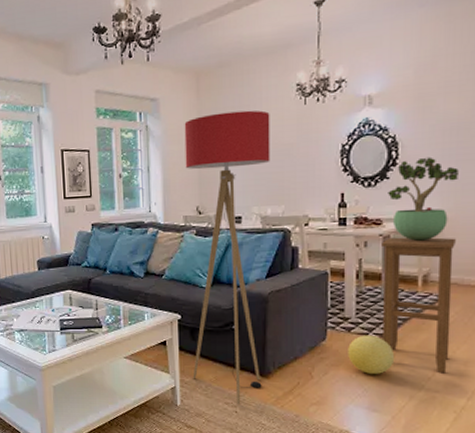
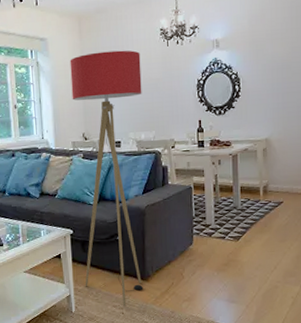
decorative ball: present [348,335,395,374] -> none [210,238,246,271]
stool: present [382,237,456,374] -> none [231,155,286,267]
potted plant: present [388,157,459,241] -> none [234,90,285,159]

